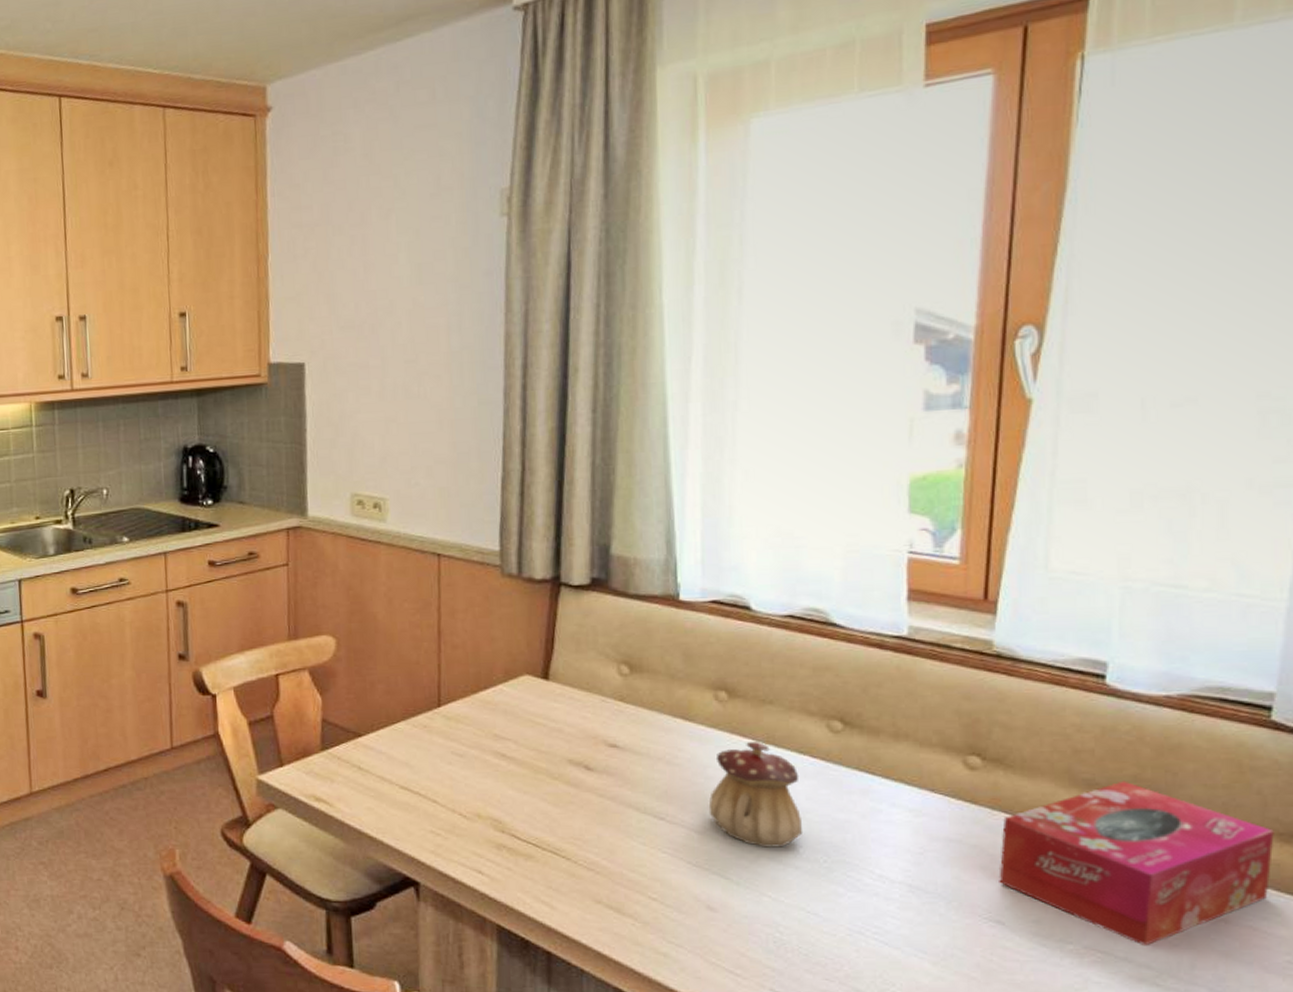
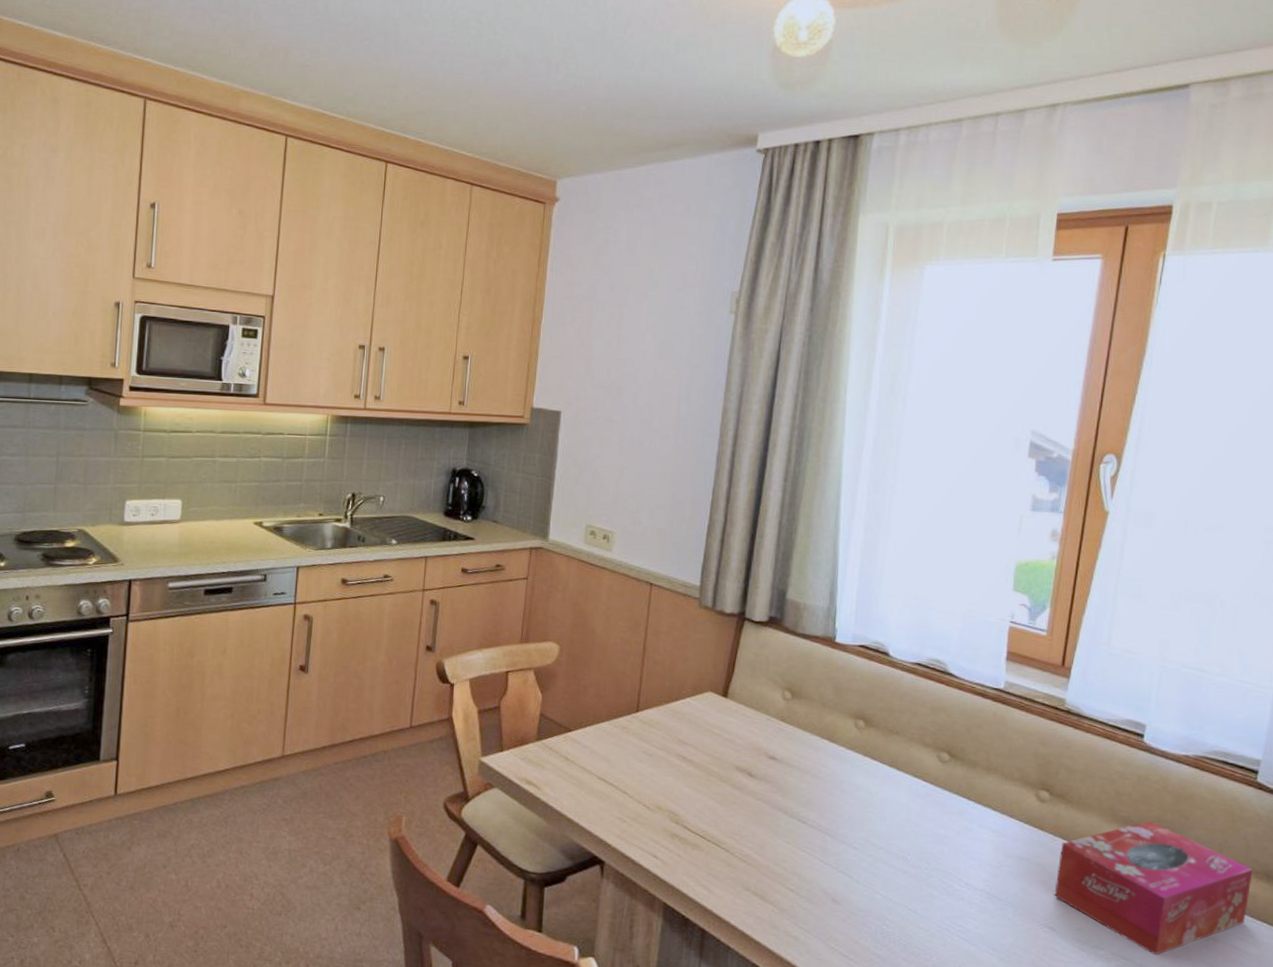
teapot: present [708,742,802,847] -> none [841,764,913,854]

